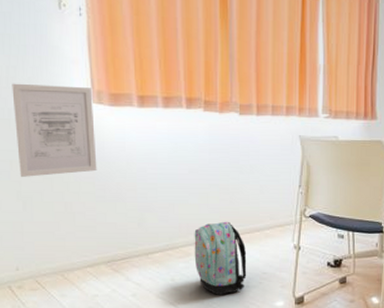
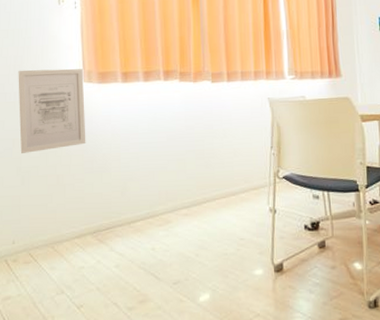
backpack: present [194,221,247,295] -> none [173,186,225,264]

